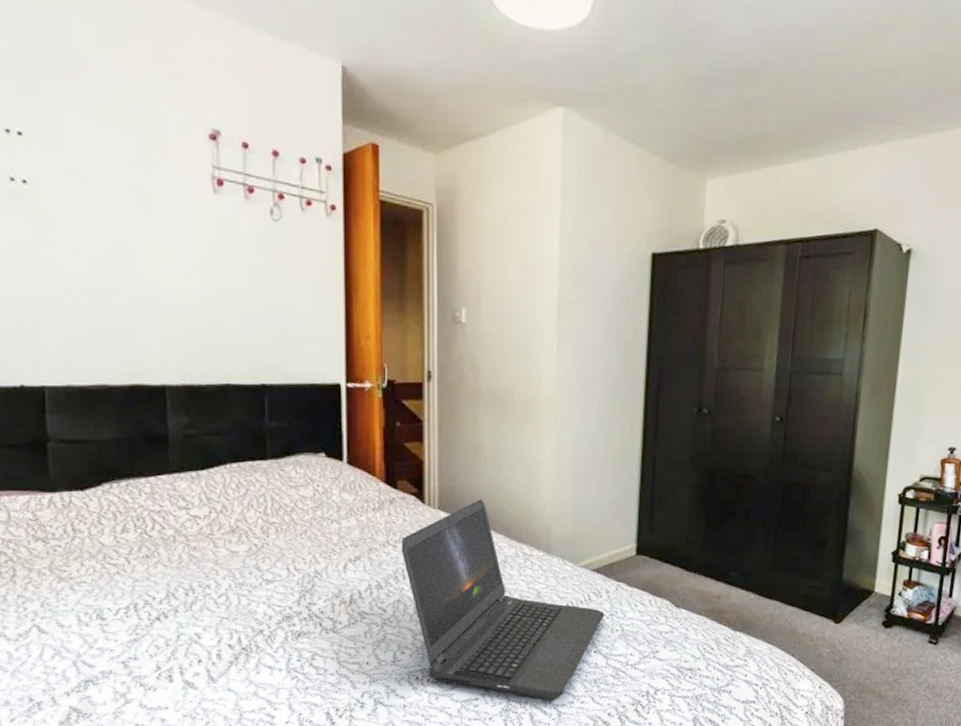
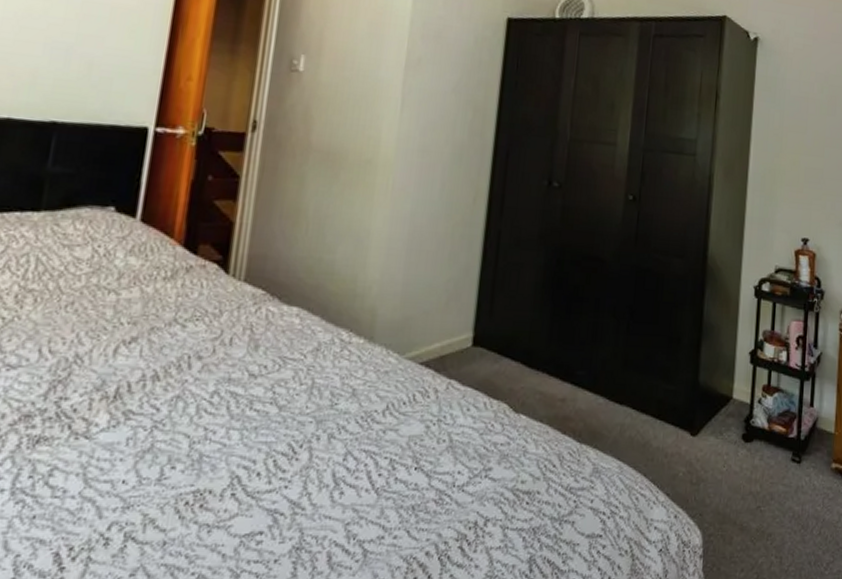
laptop computer: present [401,499,605,701] -> none [190,272,431,535]

